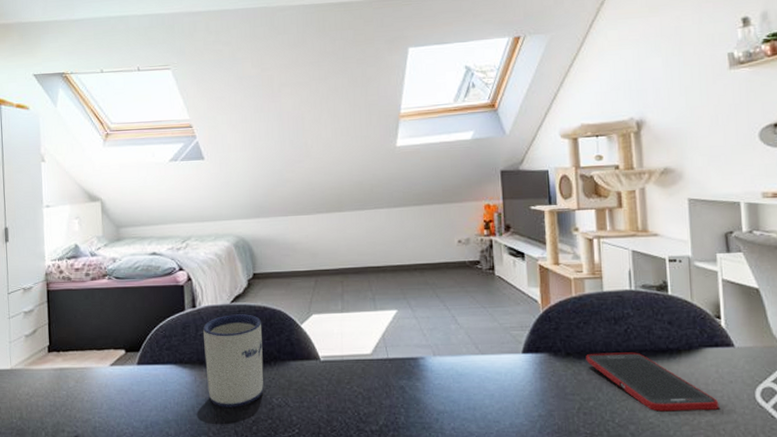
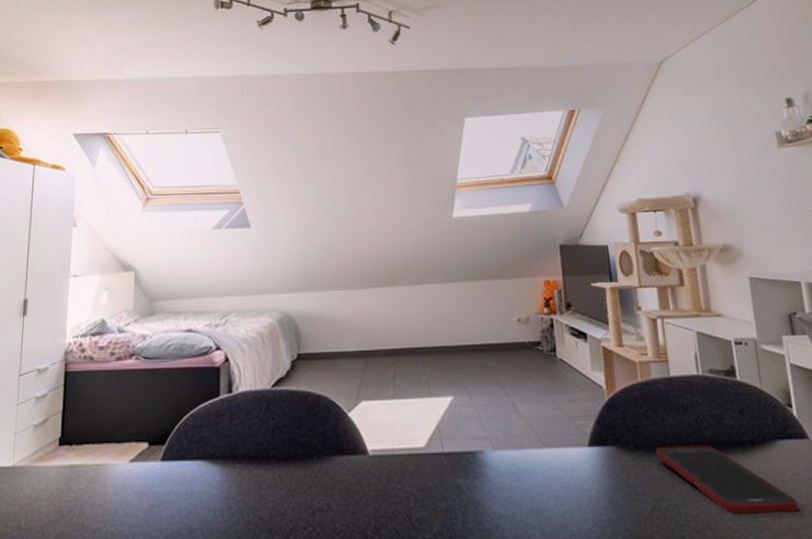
mug: present [203,314,264,407] -> none [239,400,305,513]

